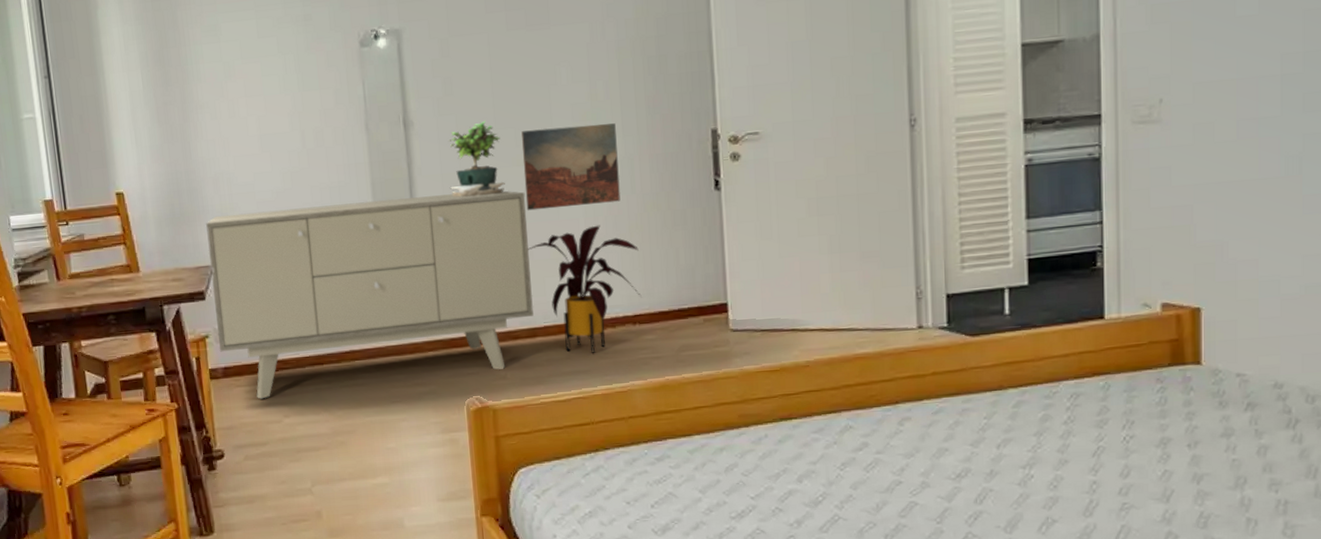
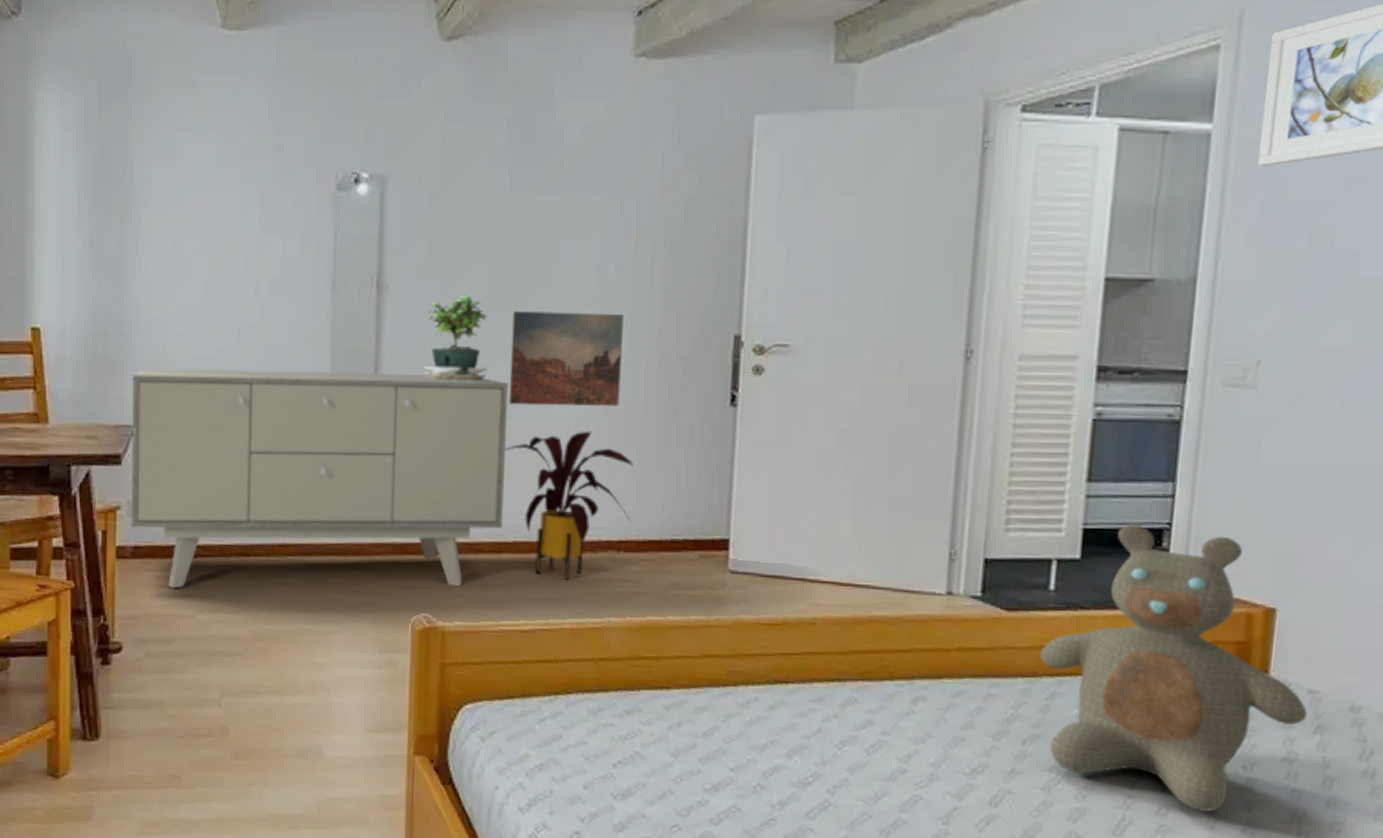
teddy bear: none [1004,250,1239,488] -> present [1040,524,1308,812]

